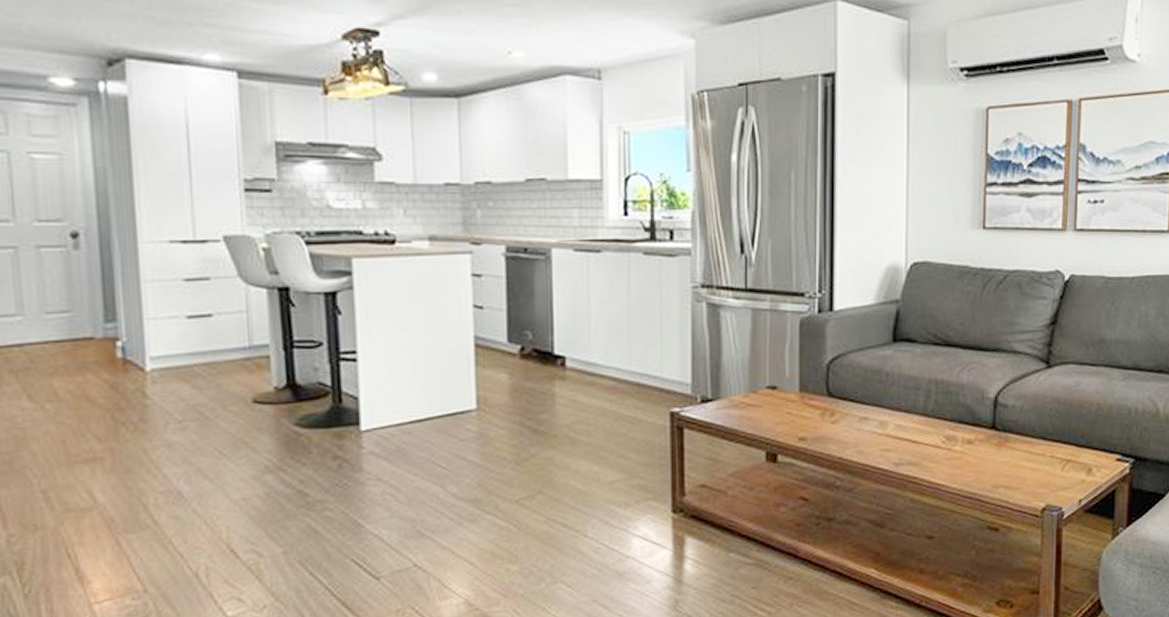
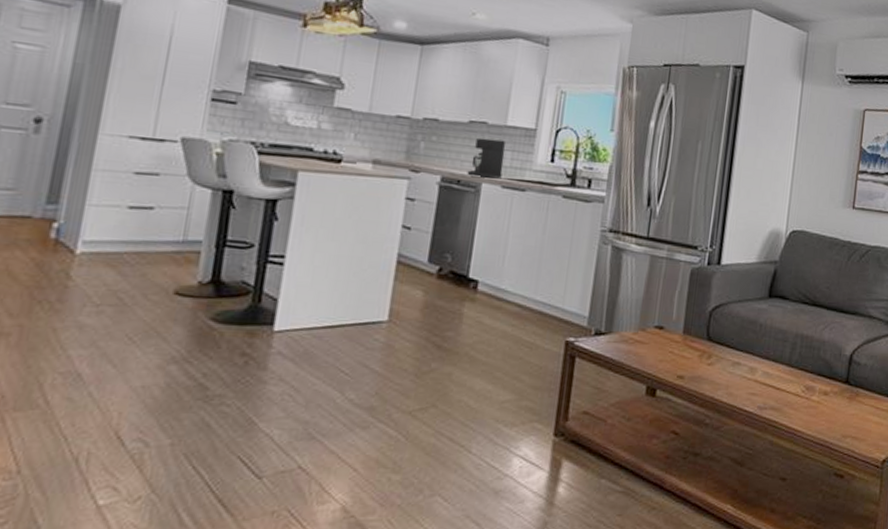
coffee maker: none [533,197,572,242] -> present [466,138,505,179]

